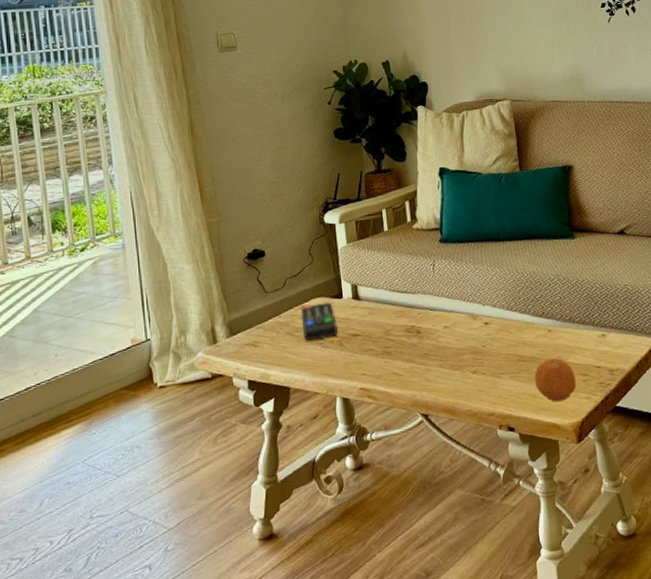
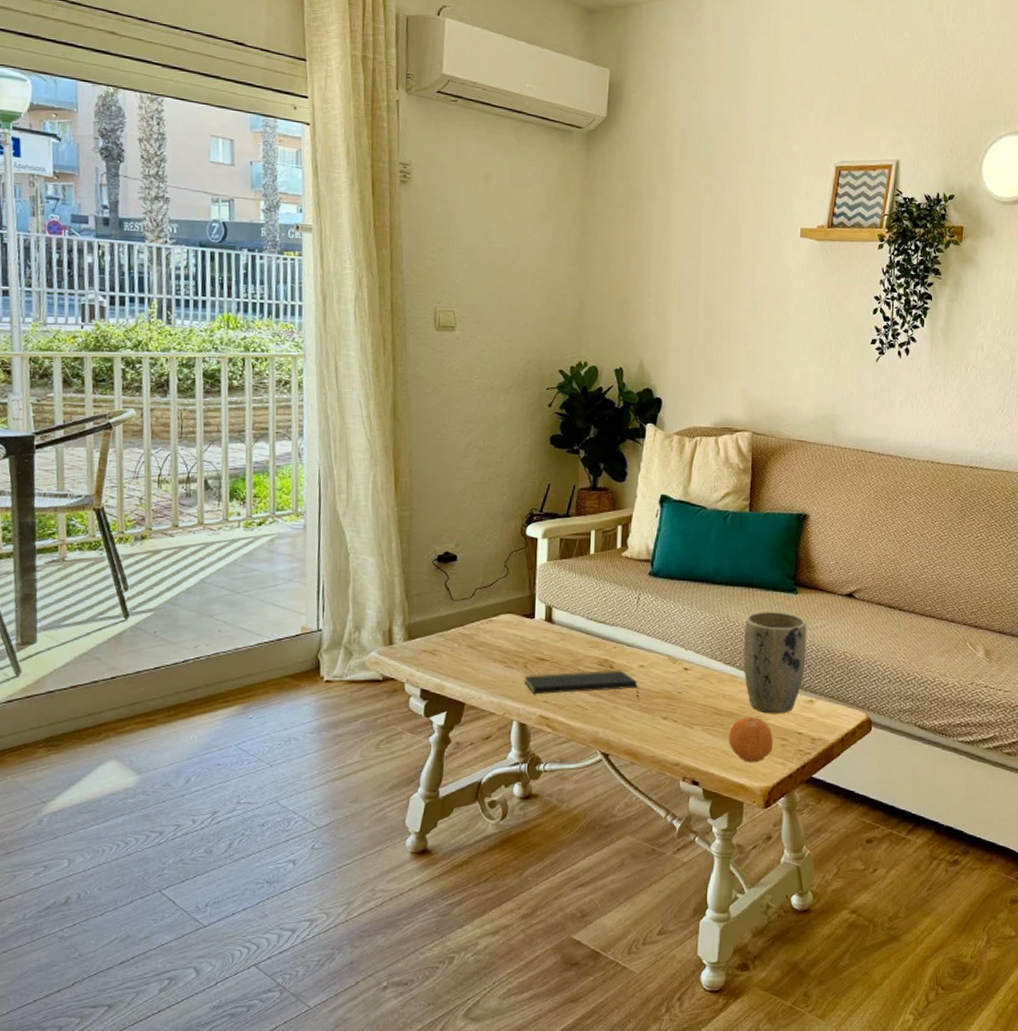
remote control: present [300,302,338,341] -> none [487,620,525,658]
notepad: none [340,333,448,370] -> present [524,669,639,700]
plant pot: none [532,257,593,353] -> present [743,611,807,714]

